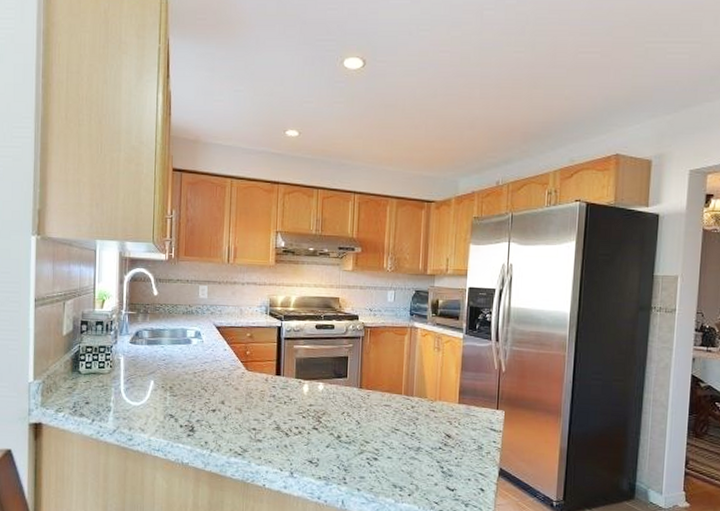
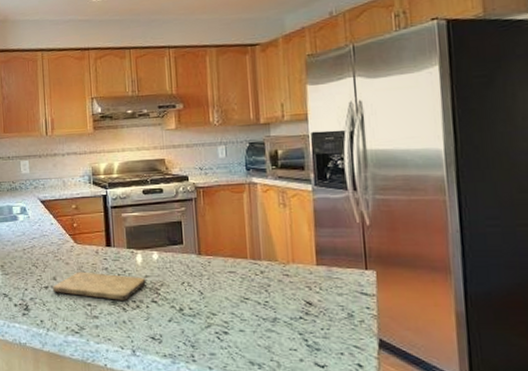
cutting board: none [220,397,310,427] -> present [53,271,146,301]

